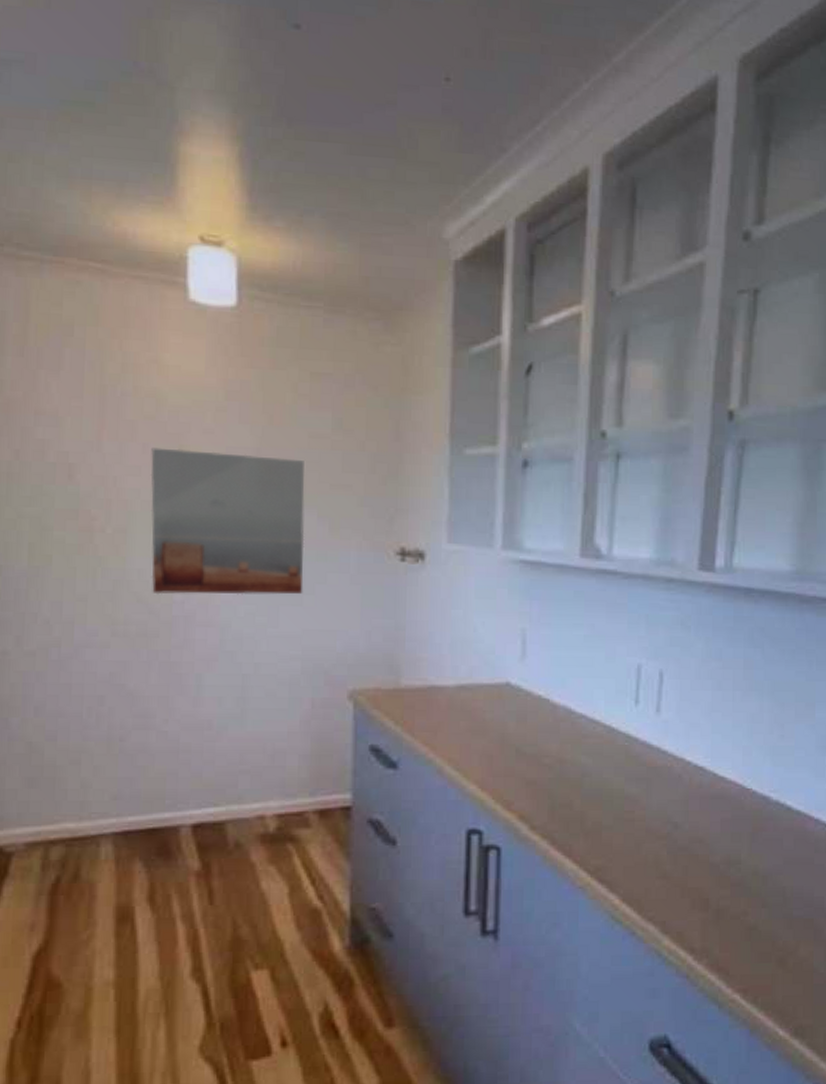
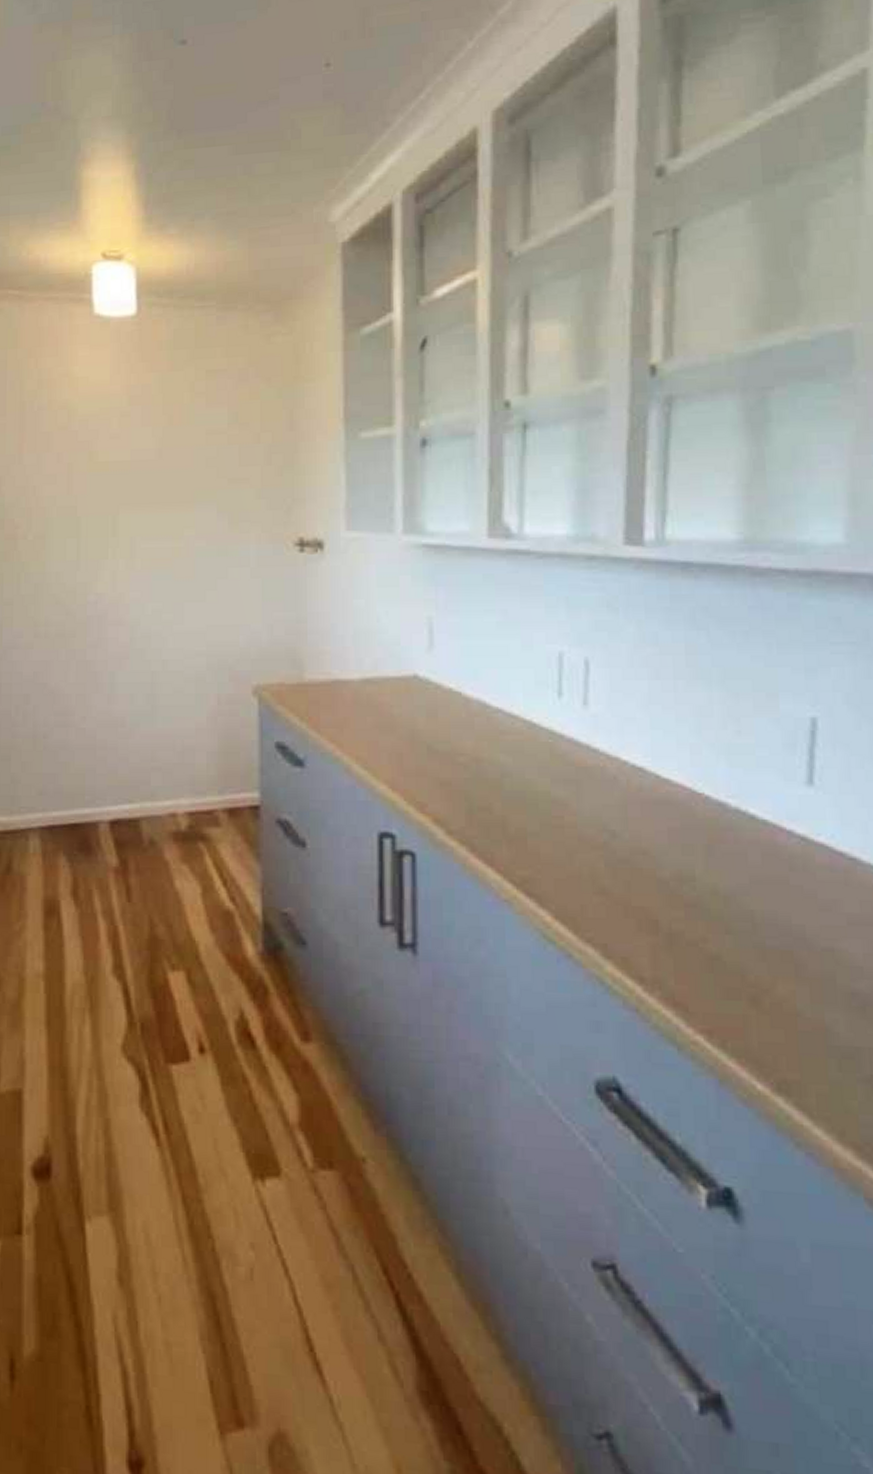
wall art: present [150,447,305,595] -> none [64,455,206,596]

